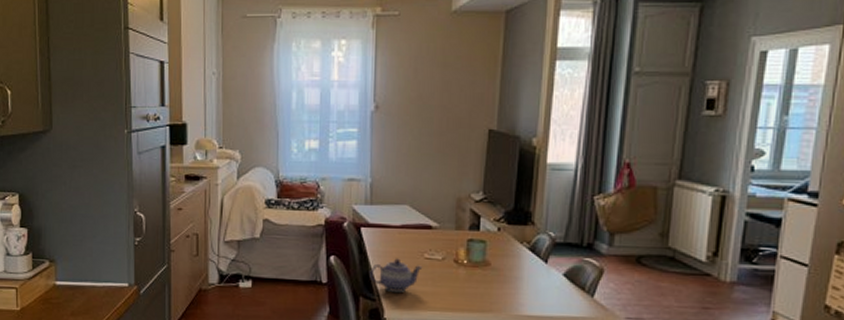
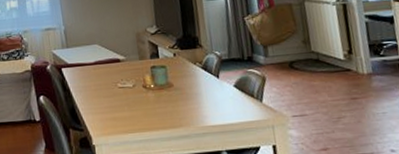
teapot: present [370,258,423,292] -> none [75,90,118,121]

